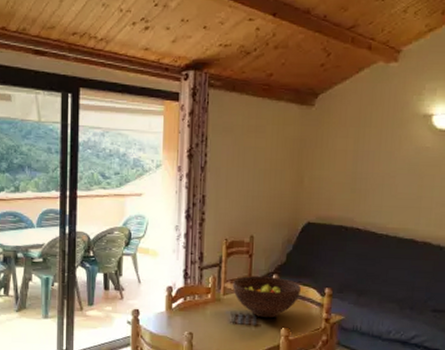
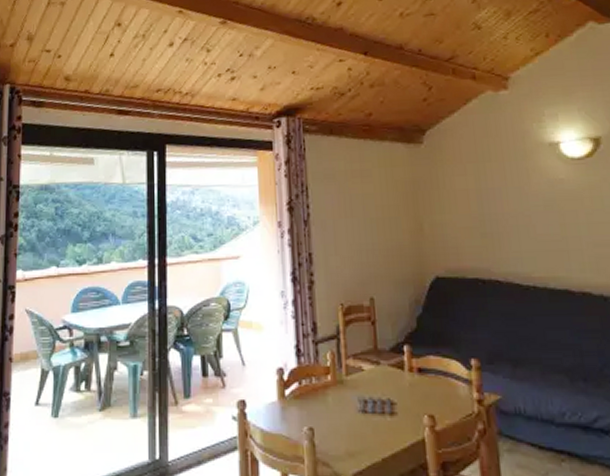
fruit bowl: present [232,276,301,318] -> none [355,347,441,403]

